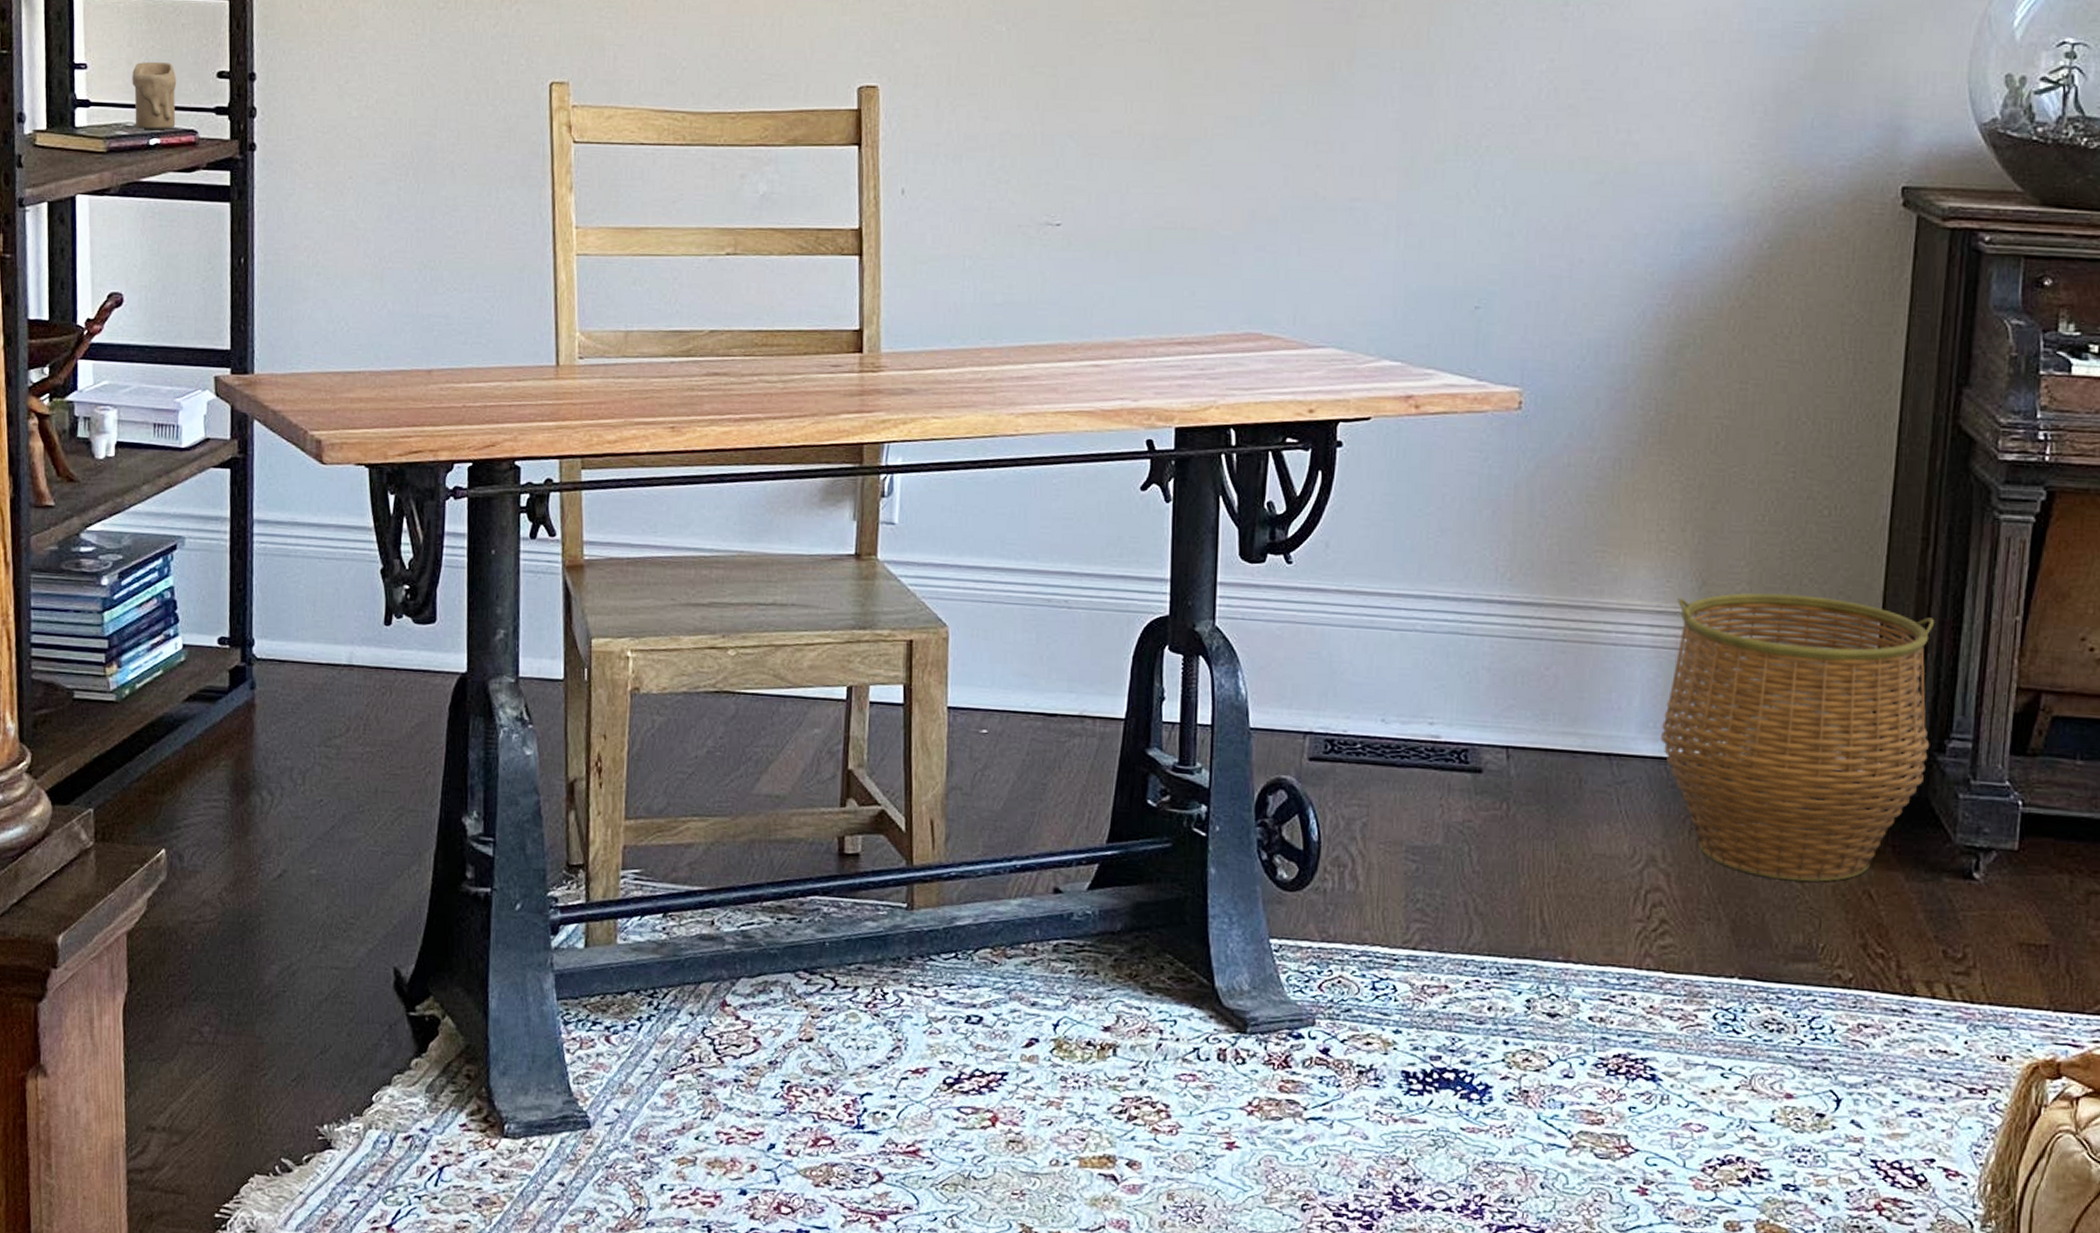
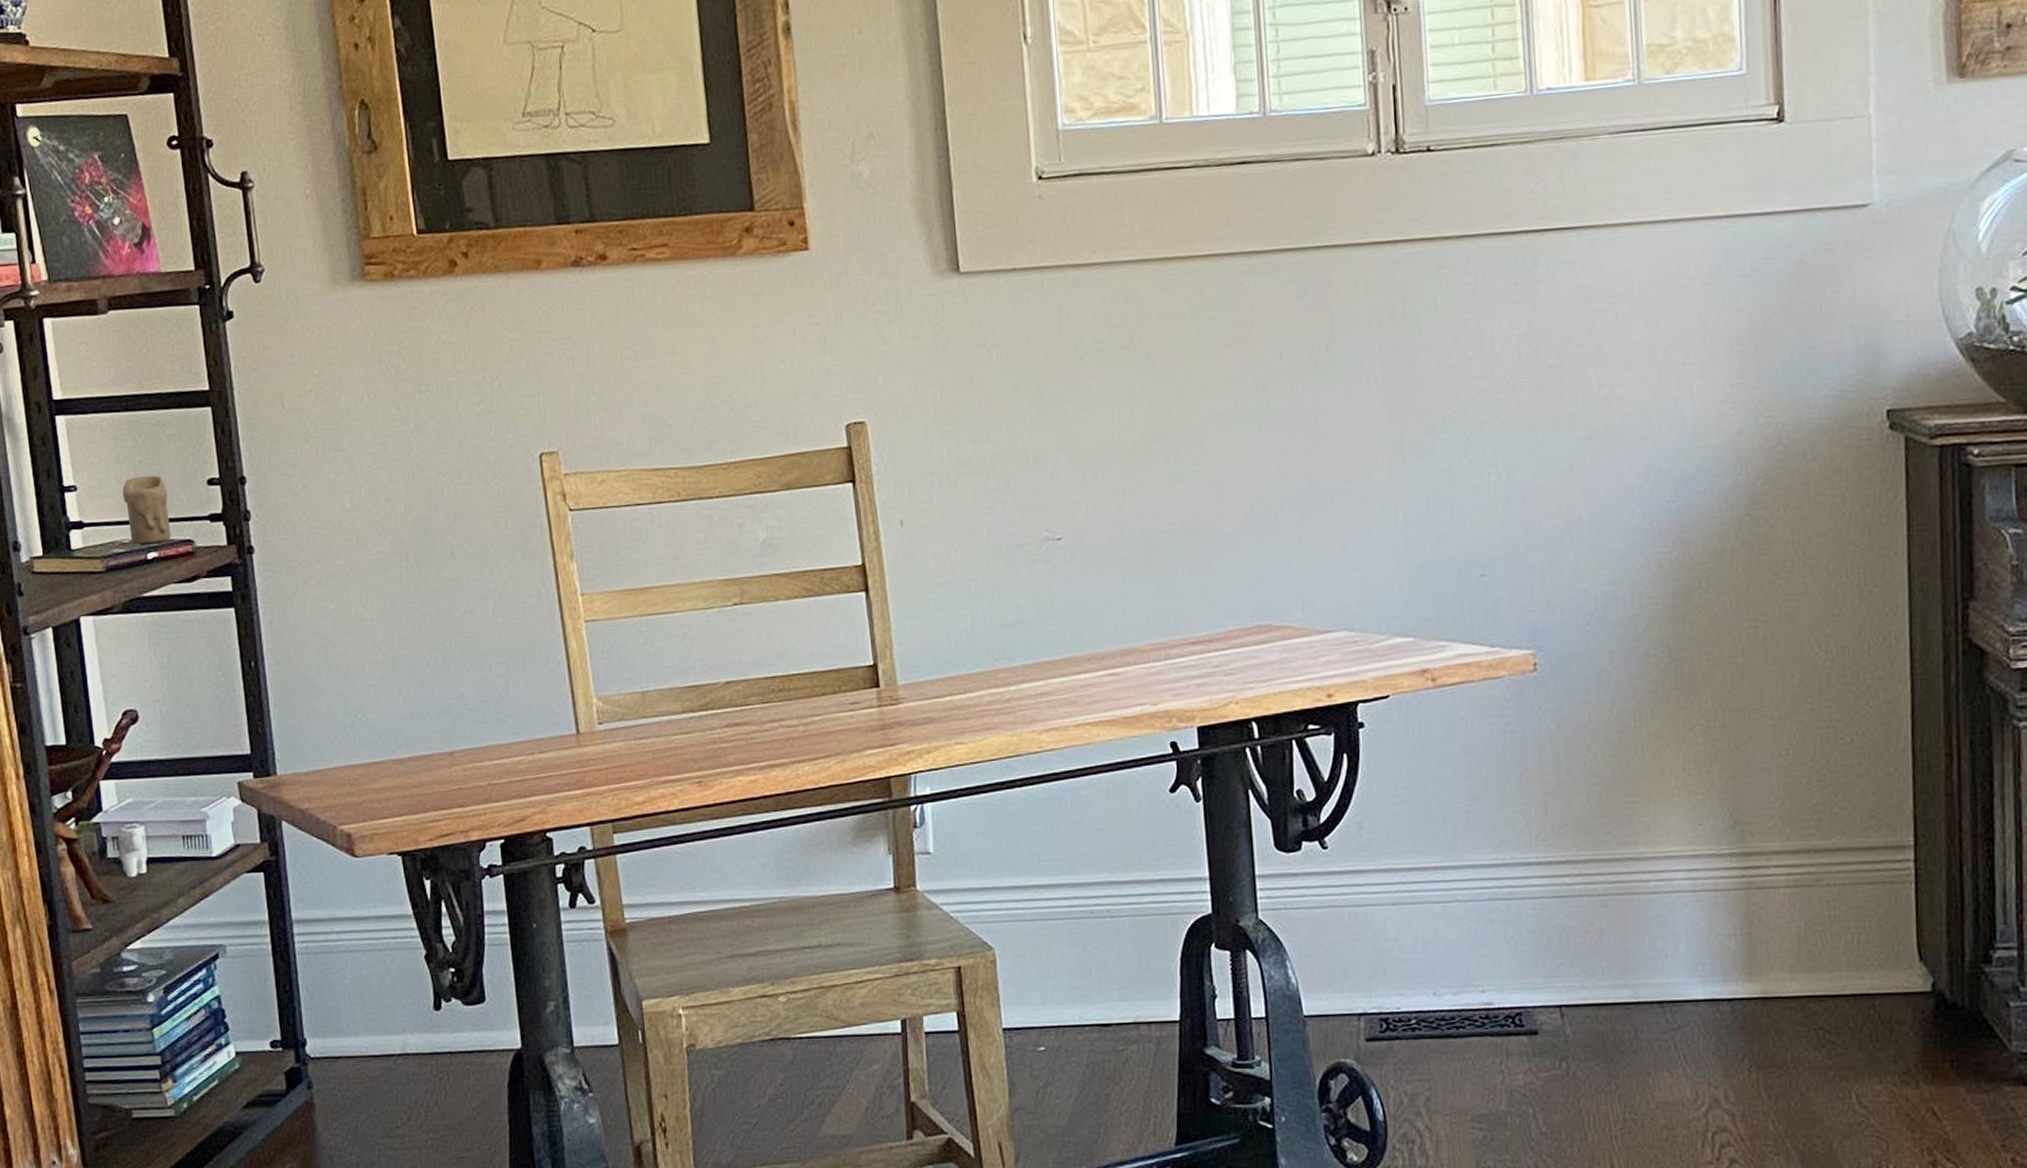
basket: present [1660,592,1935,882] -> none [1709,823,1976,1107]

